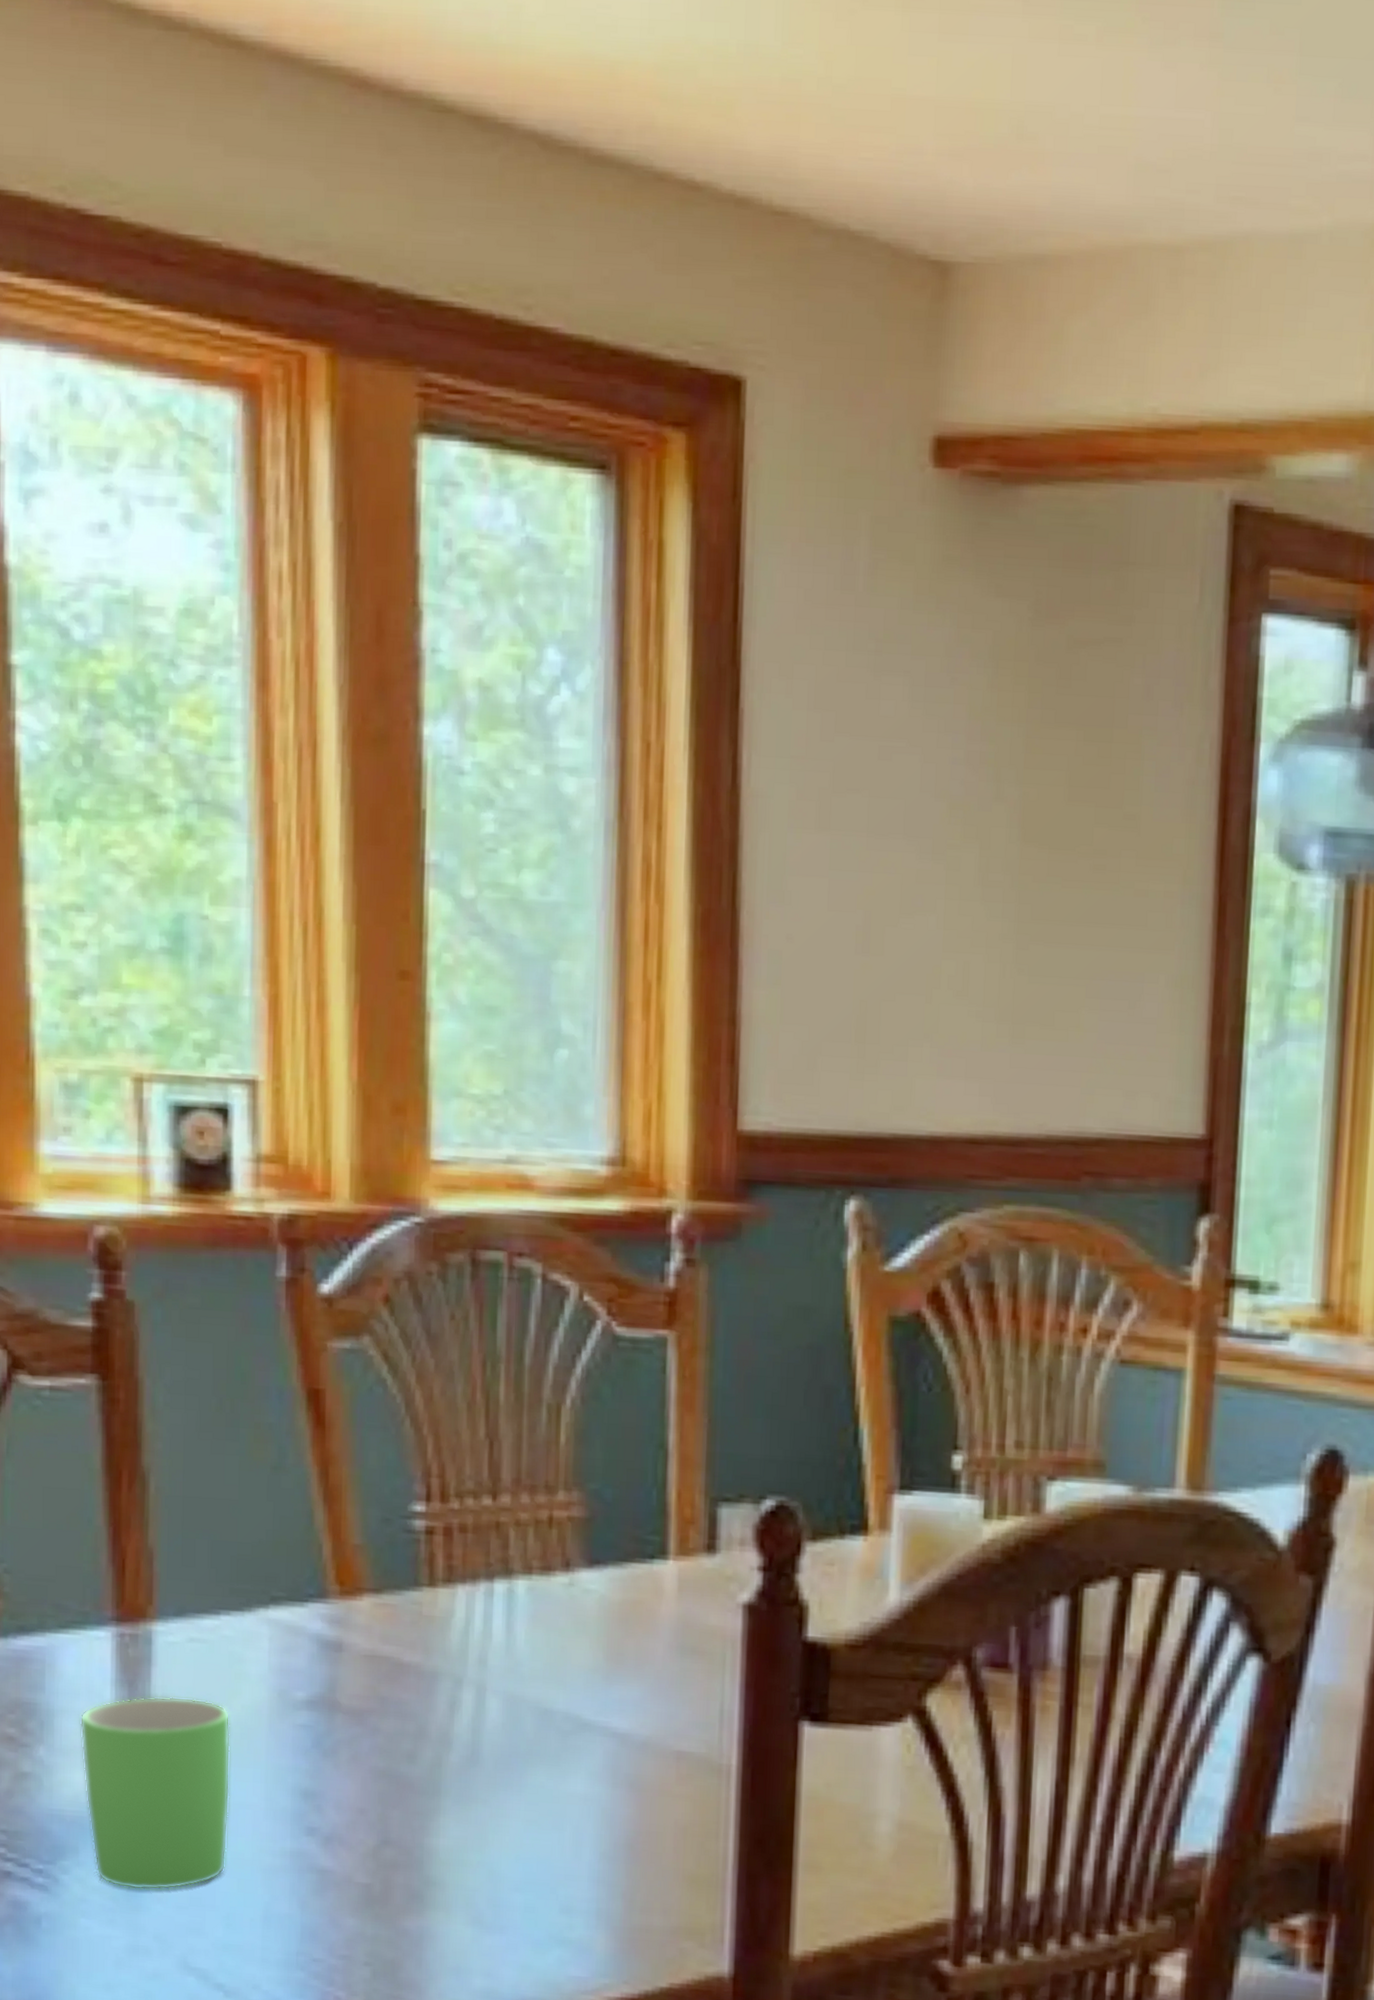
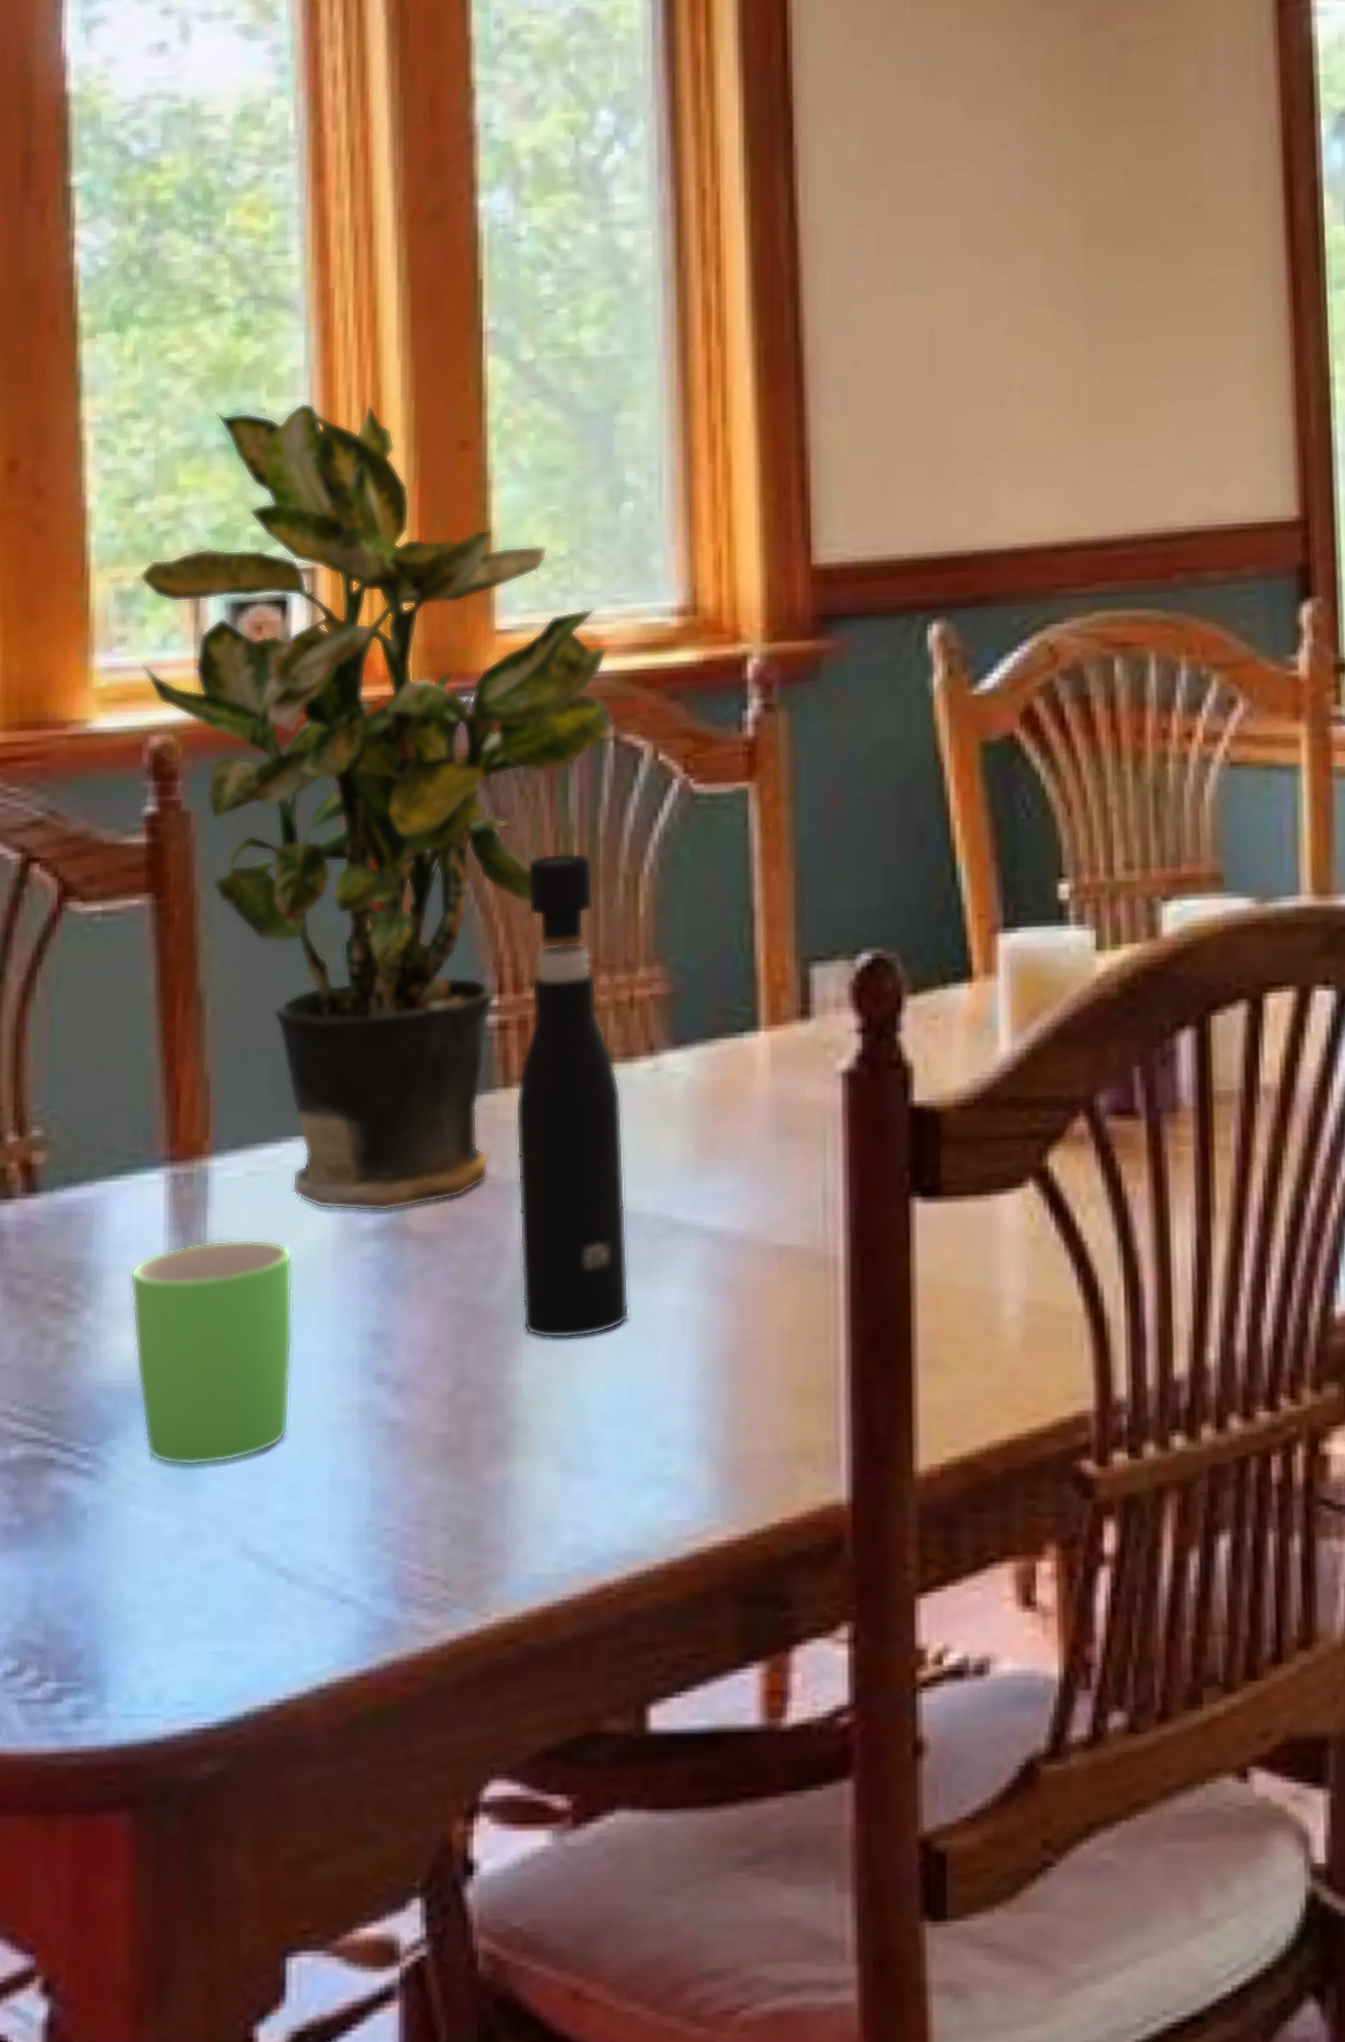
potted plant: none [83,914,542,1687] -> present [139,402,613,1212]
pepper grinder: none [439,1377,540,1814] -> present [515,852,630,1339]

